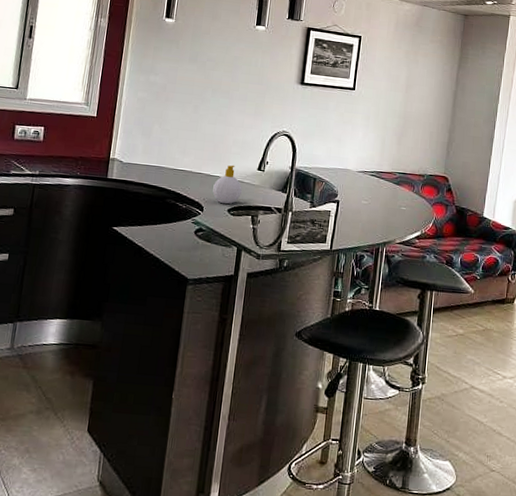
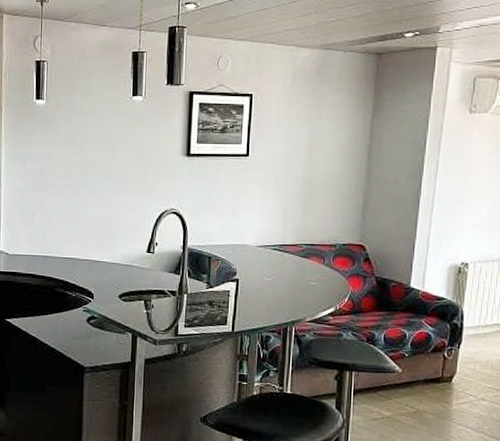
soap bottle: present [213,165,242,205] -> none [102,249,132,290]

